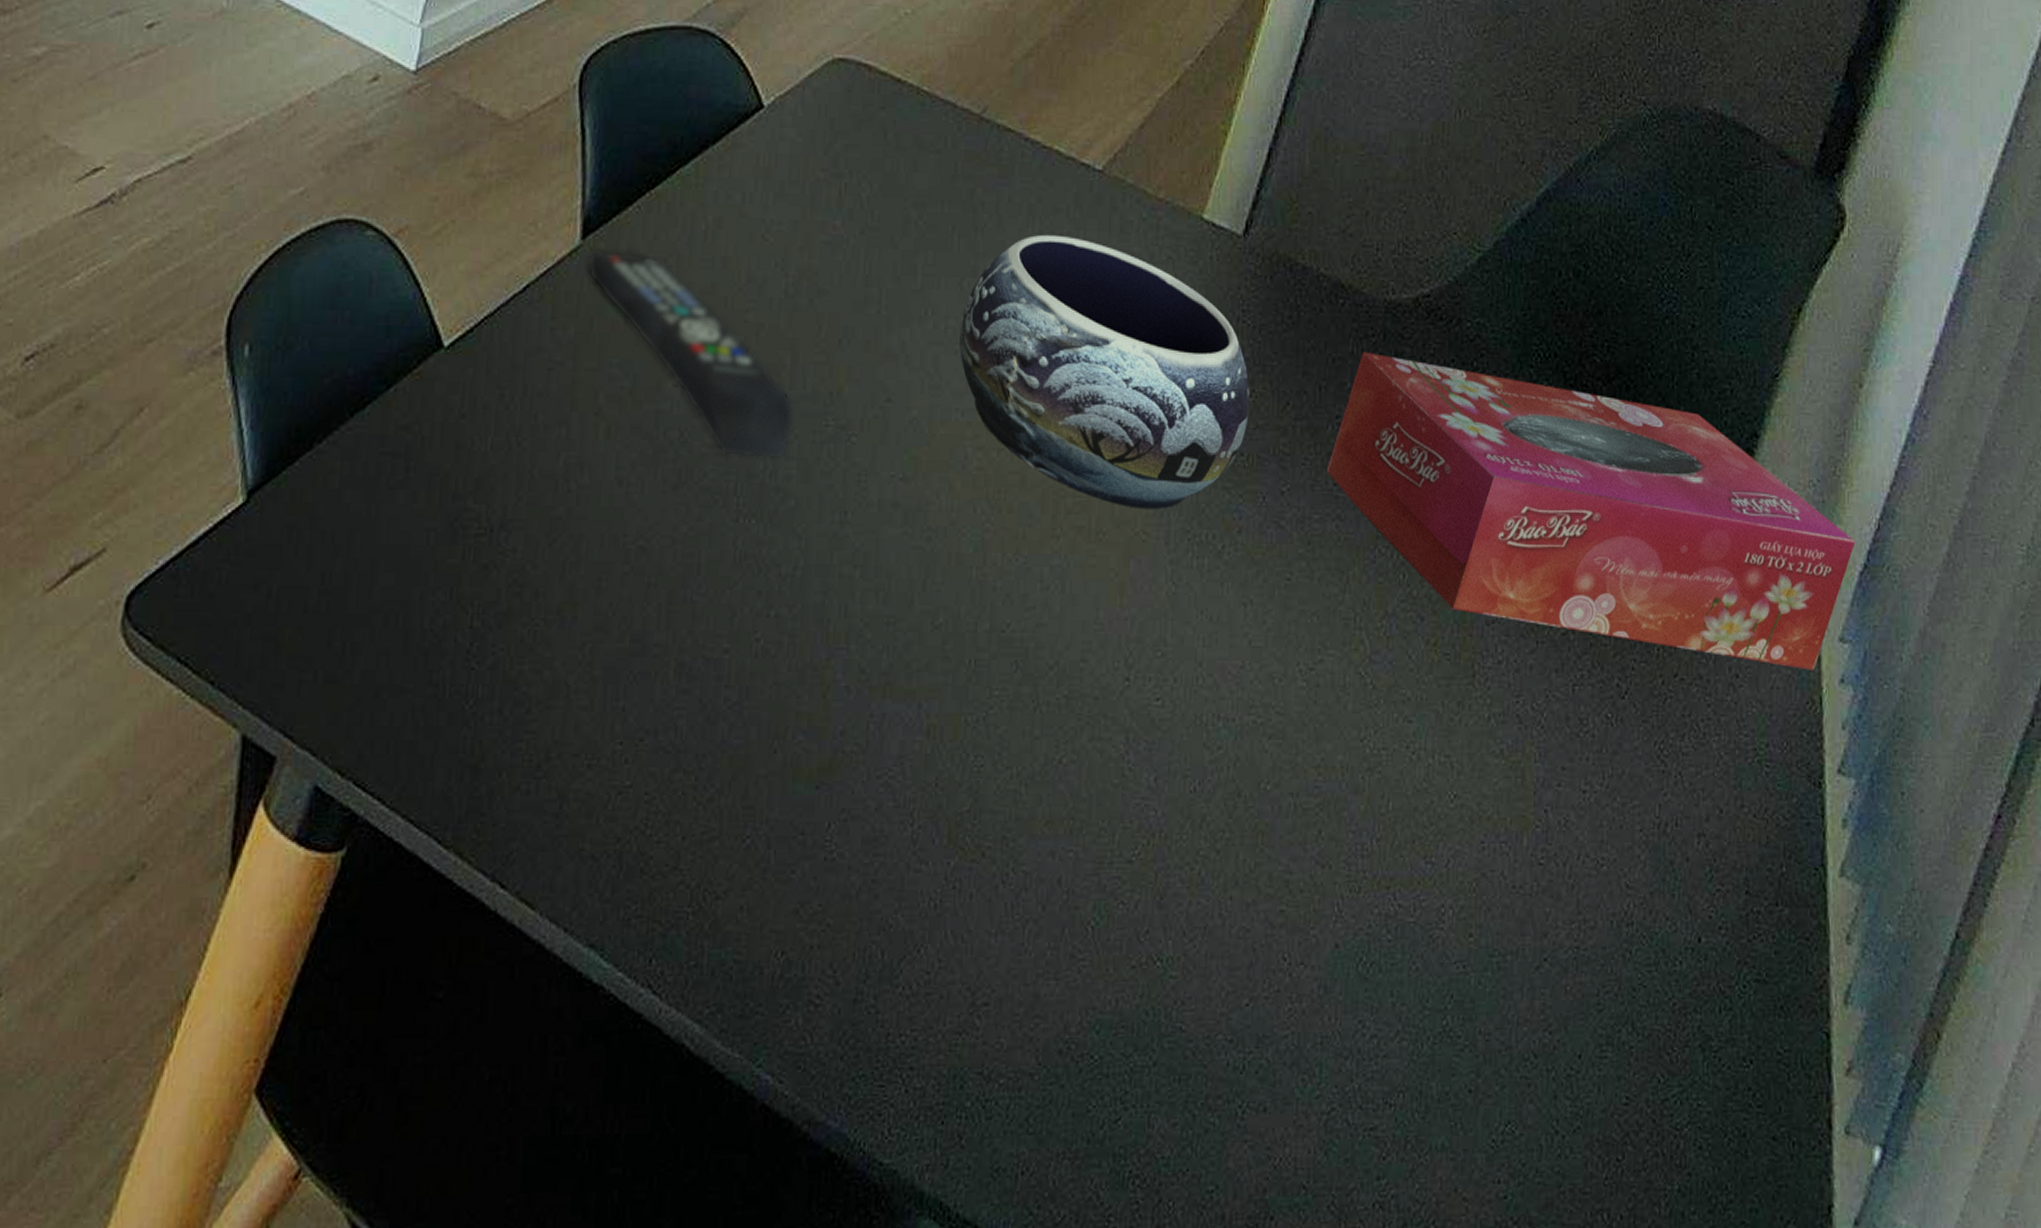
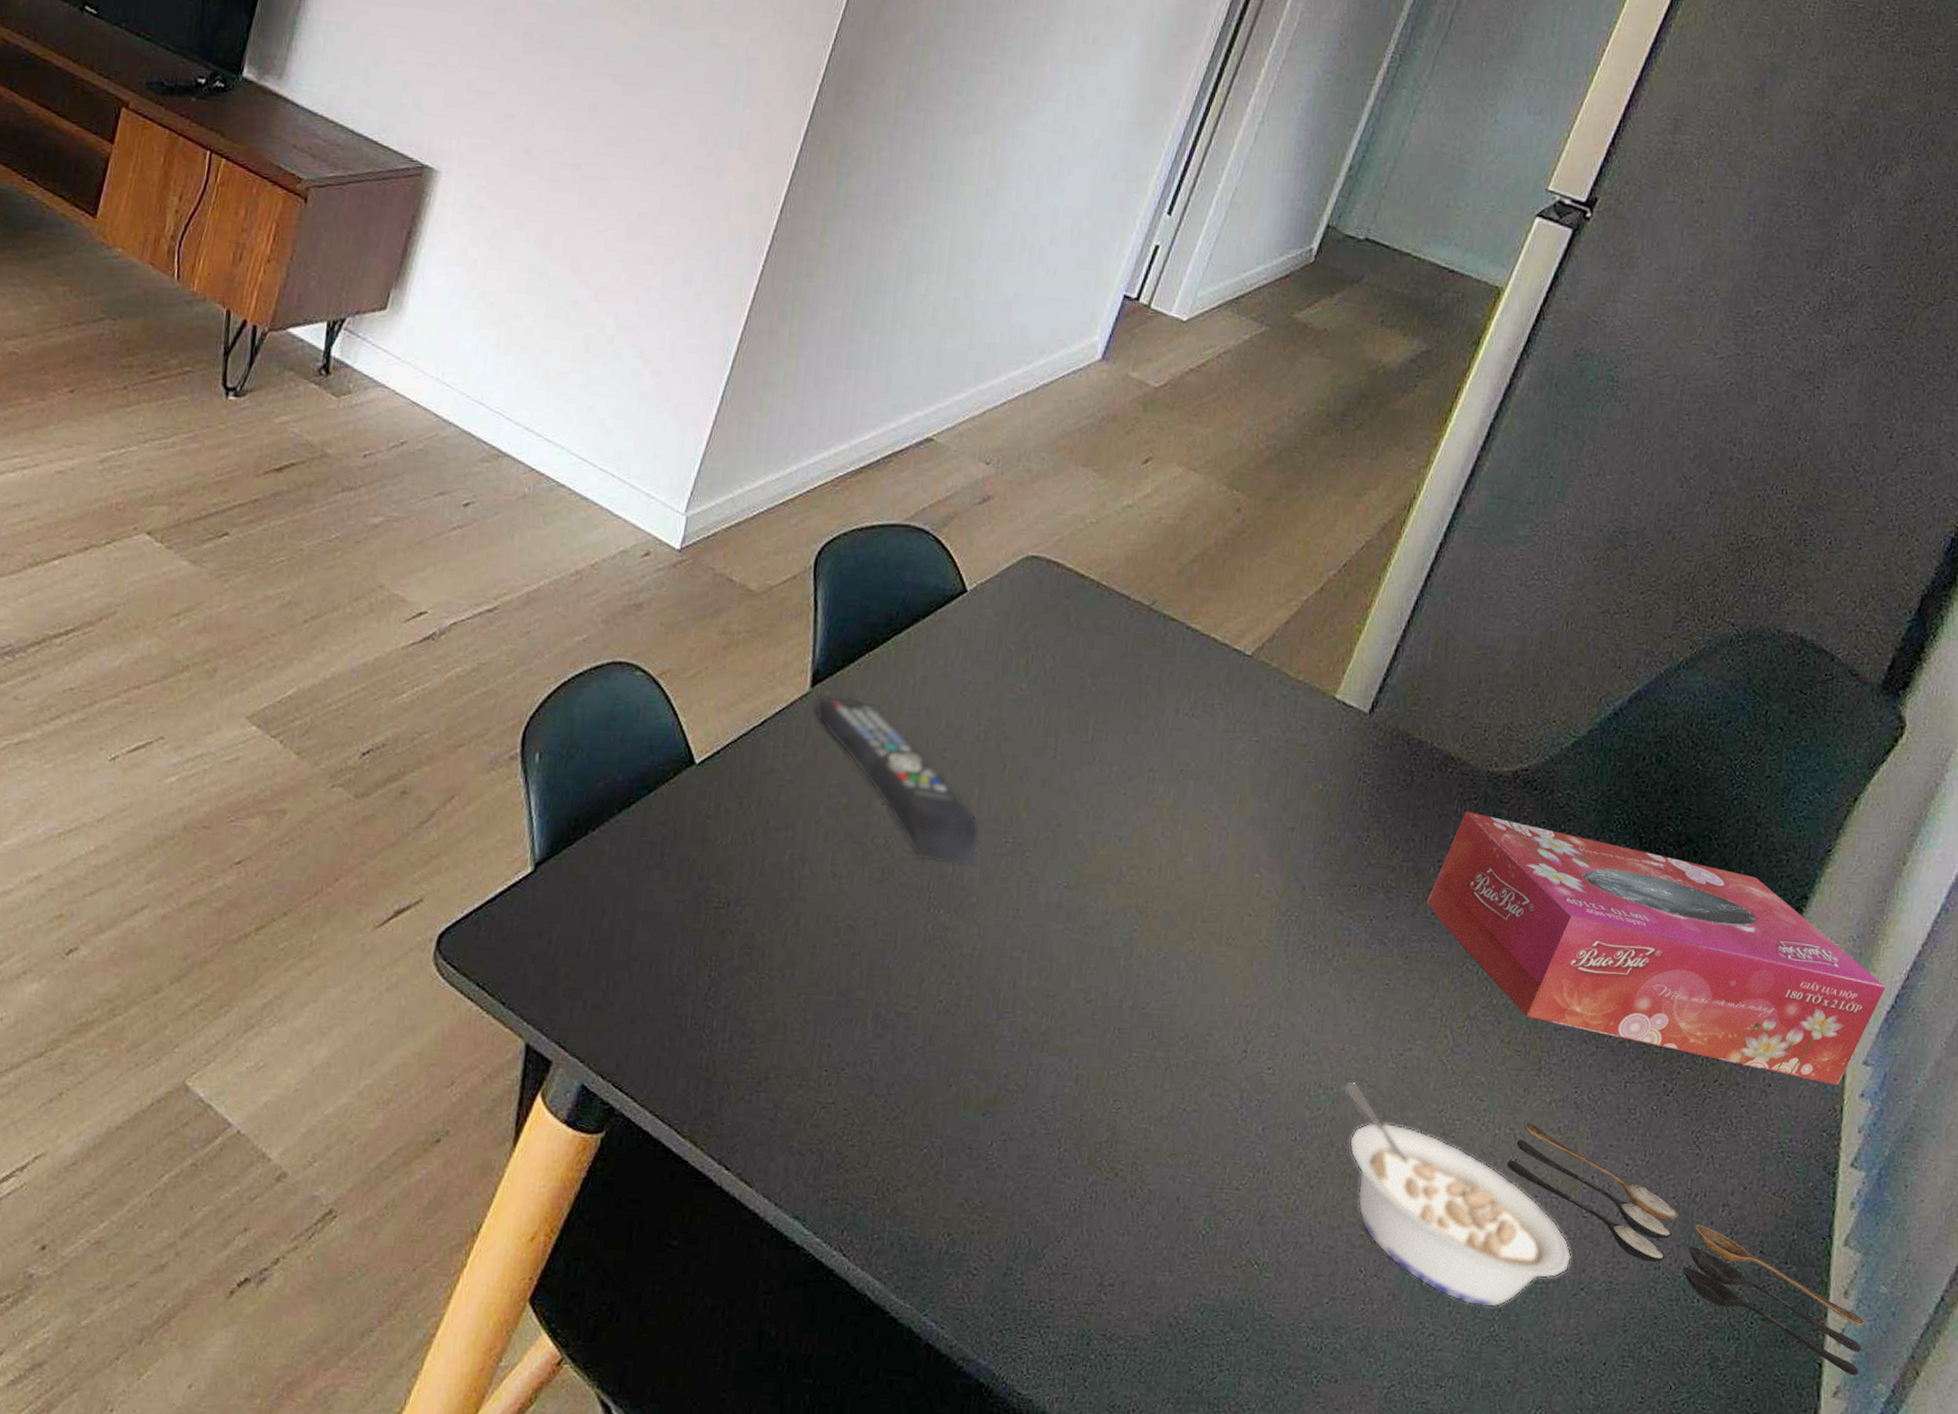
decorative bowl: present [959,234,1250,510] -> none [1120,703,1366,924]
legume: none [1246,709,1530,994] -> present [1343,1081,1572,1308]
spoon: none [1445,746,1872,1045] -> present [1507,1122,1864,1376]

